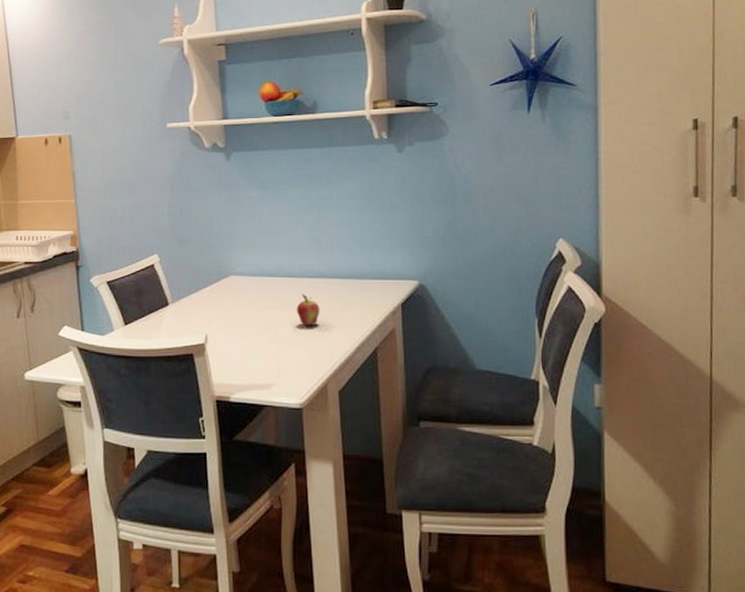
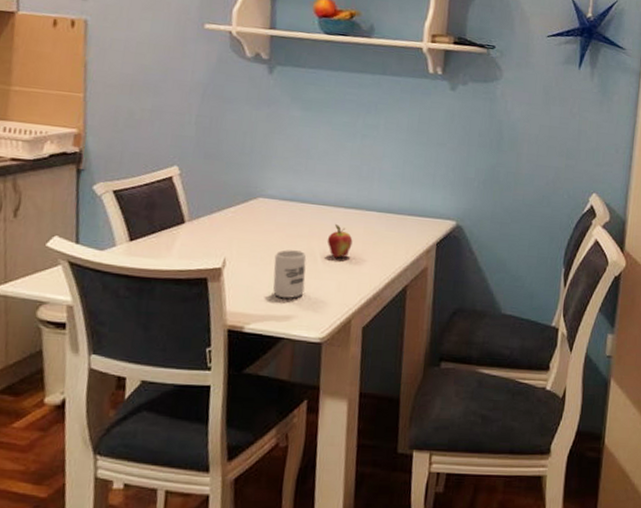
cup: none [250,322,280,367] -> present [273,250,307,298]

